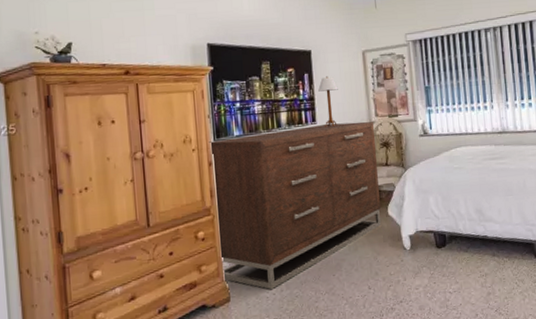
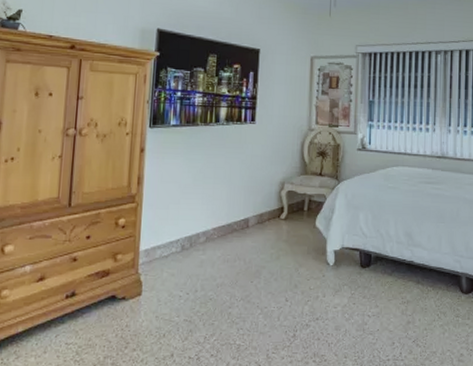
dresser: present [209,121,381,290] -> none [138,125,312,289]
table lamp: present [318,76,338,127] -> none [262,77,282,129]

